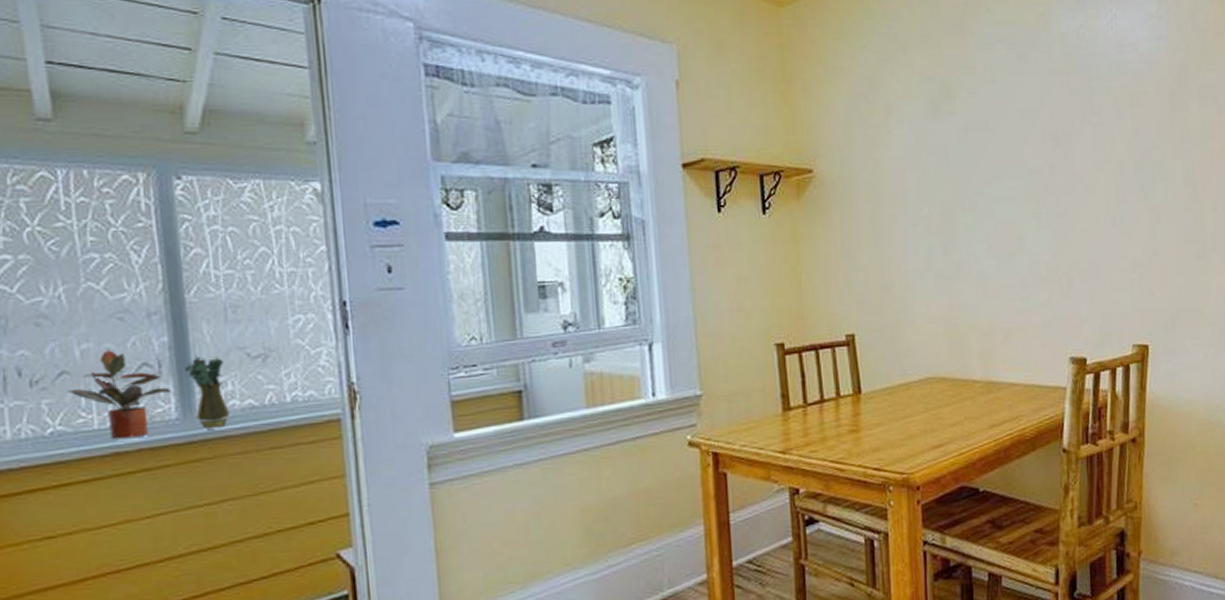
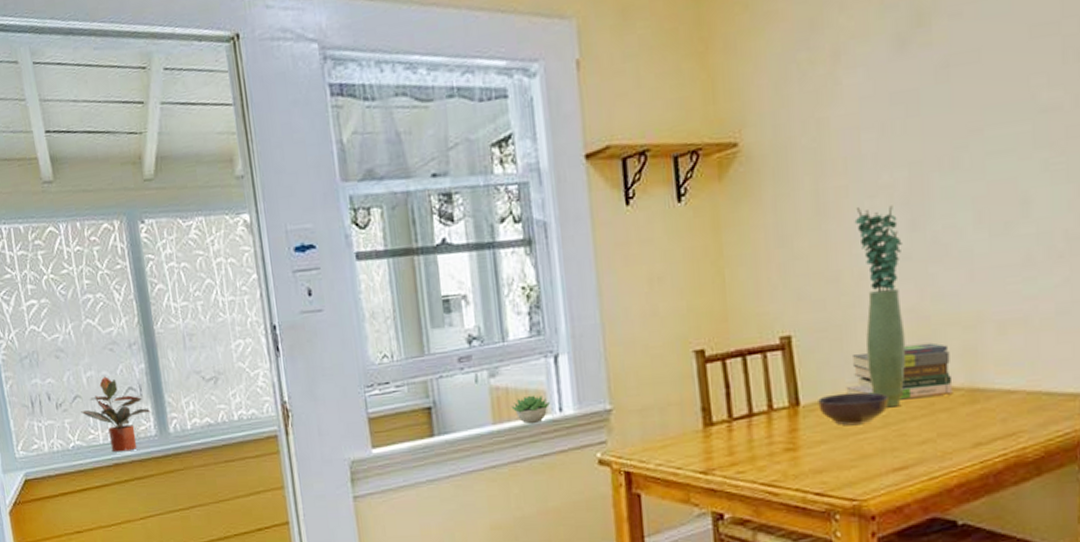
vase: present [185,354,230,430] -> none [158,378,193,445]
succulent plant: none [605,380,643,409] -> present [511,395,550,425]
bowl: none [876,383,929,411] -> present [818,392,889,426]
books: none [897,344,975,390] -> present [846,342,953,400]
vase: none [902,232,941,396] -> present [854,205,907,408]

